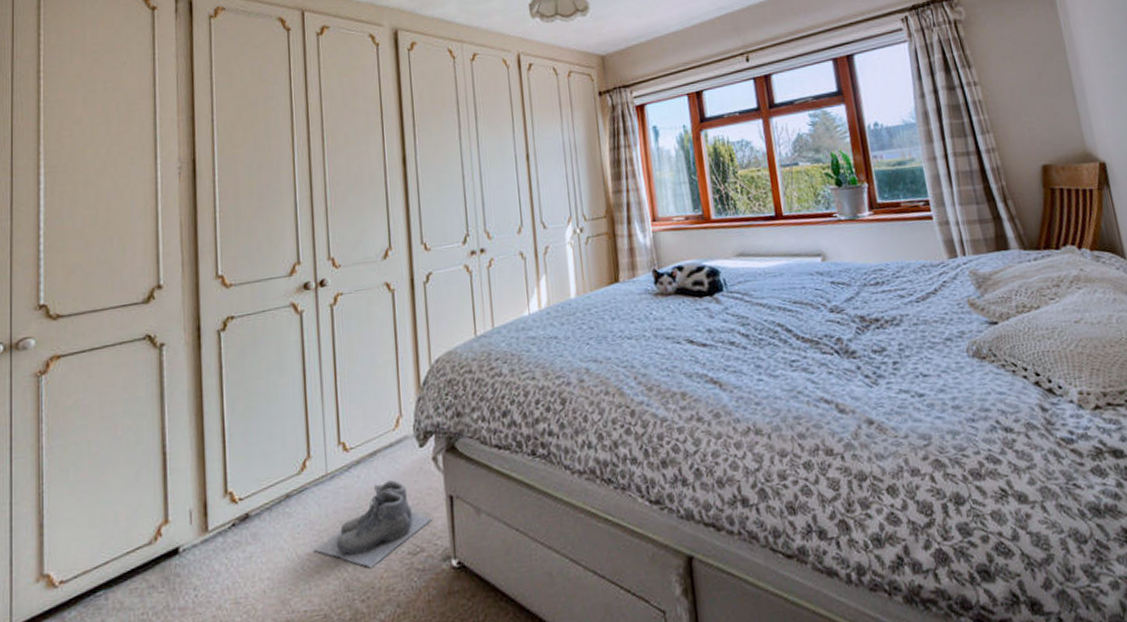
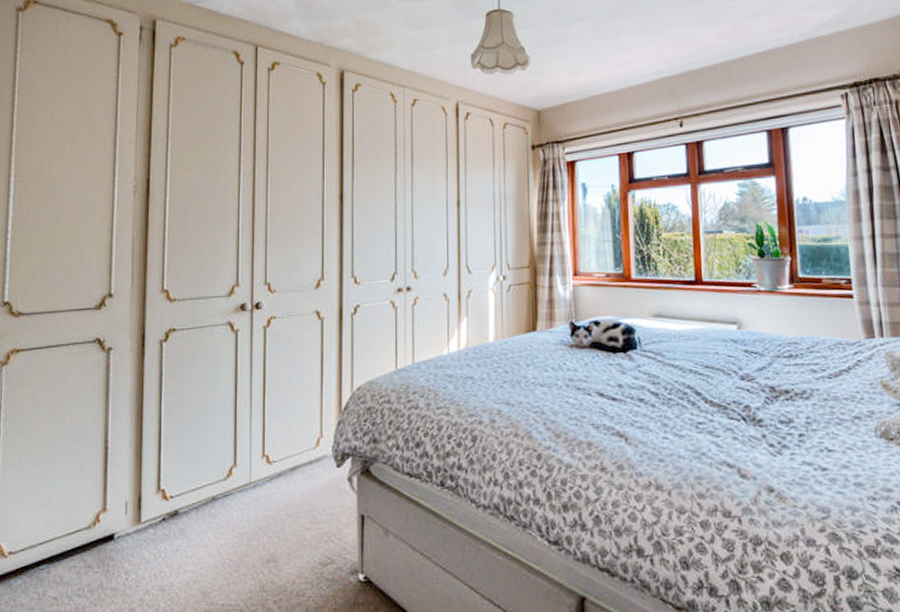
boots: present [314,480,433,568] -> none [234,495,345,573]

